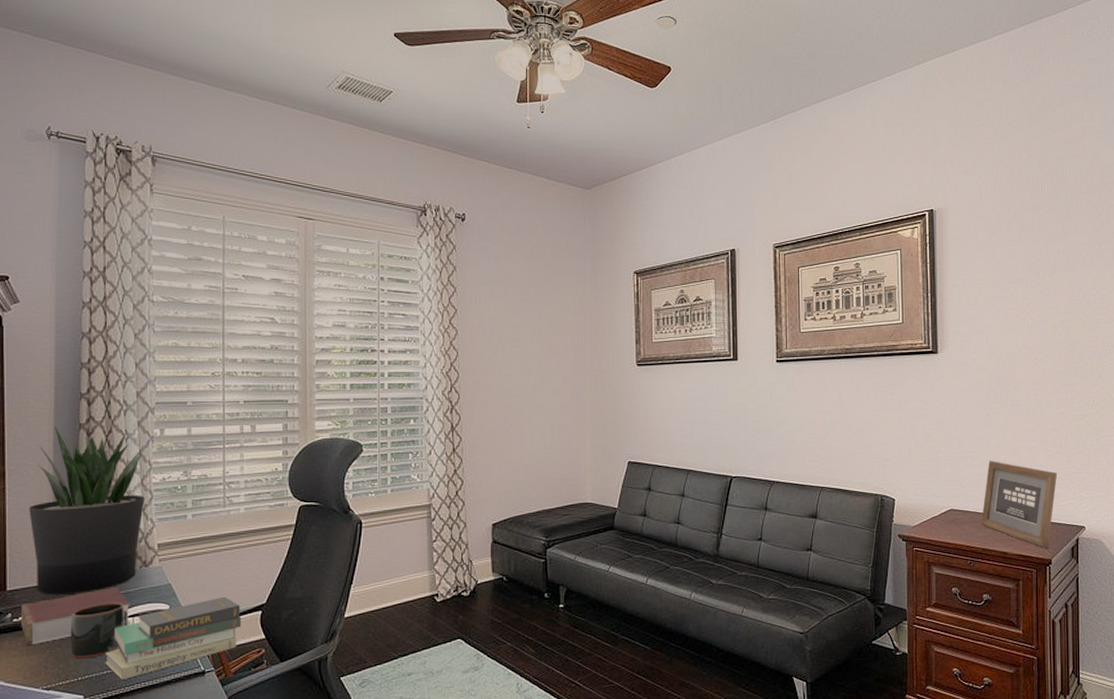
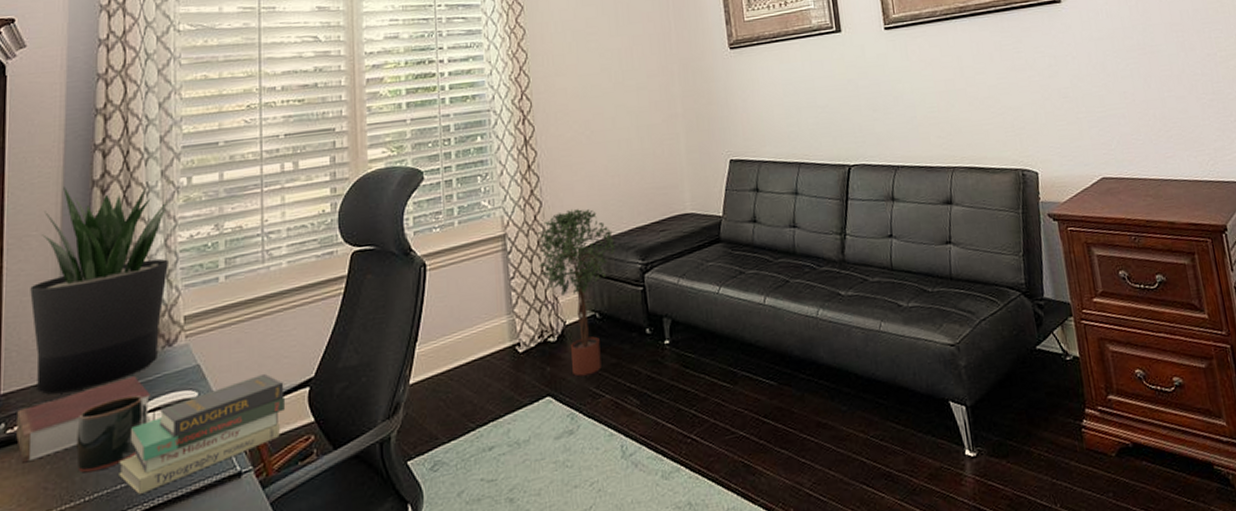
potted tree: none [457,489,525,626] -> present [537,208,617,377]
picture frame: present [981,460,1058,548] -> none [1136,116,1221,213]

